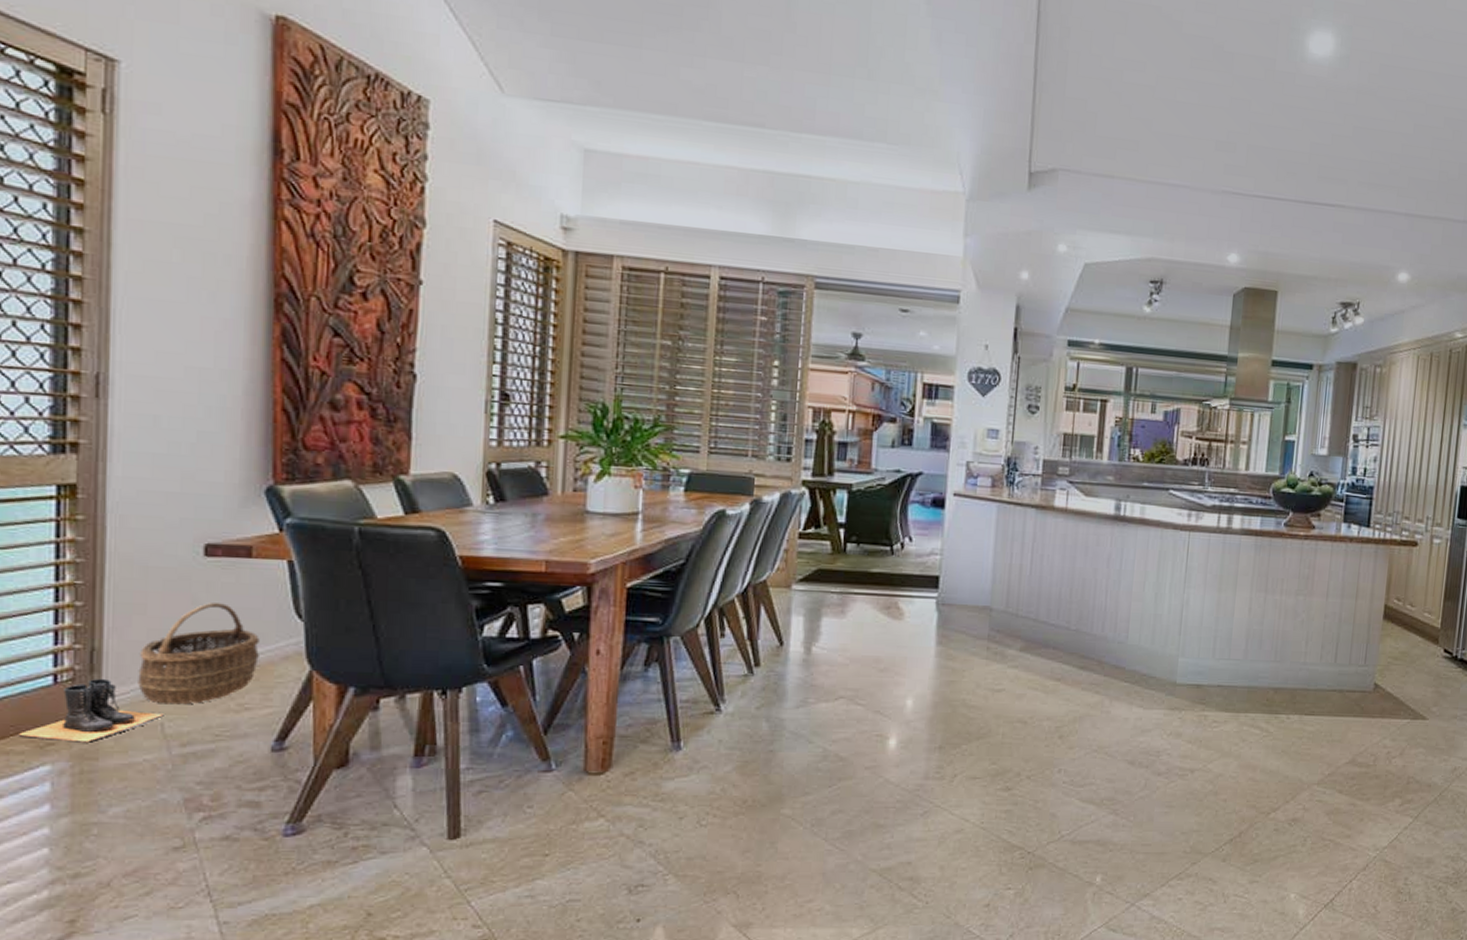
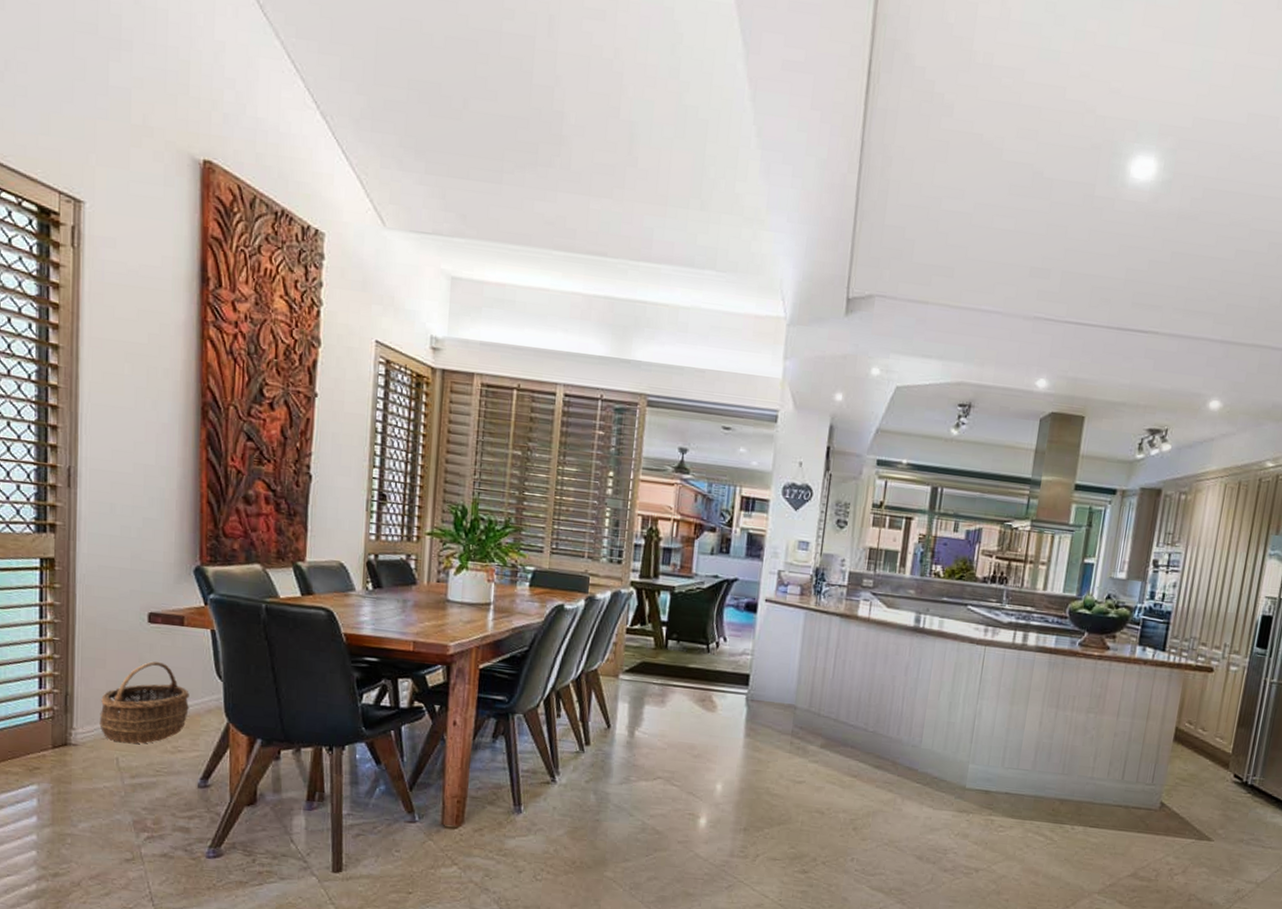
boots: present [17,678,164,743] -> none [14,718,119,770]

